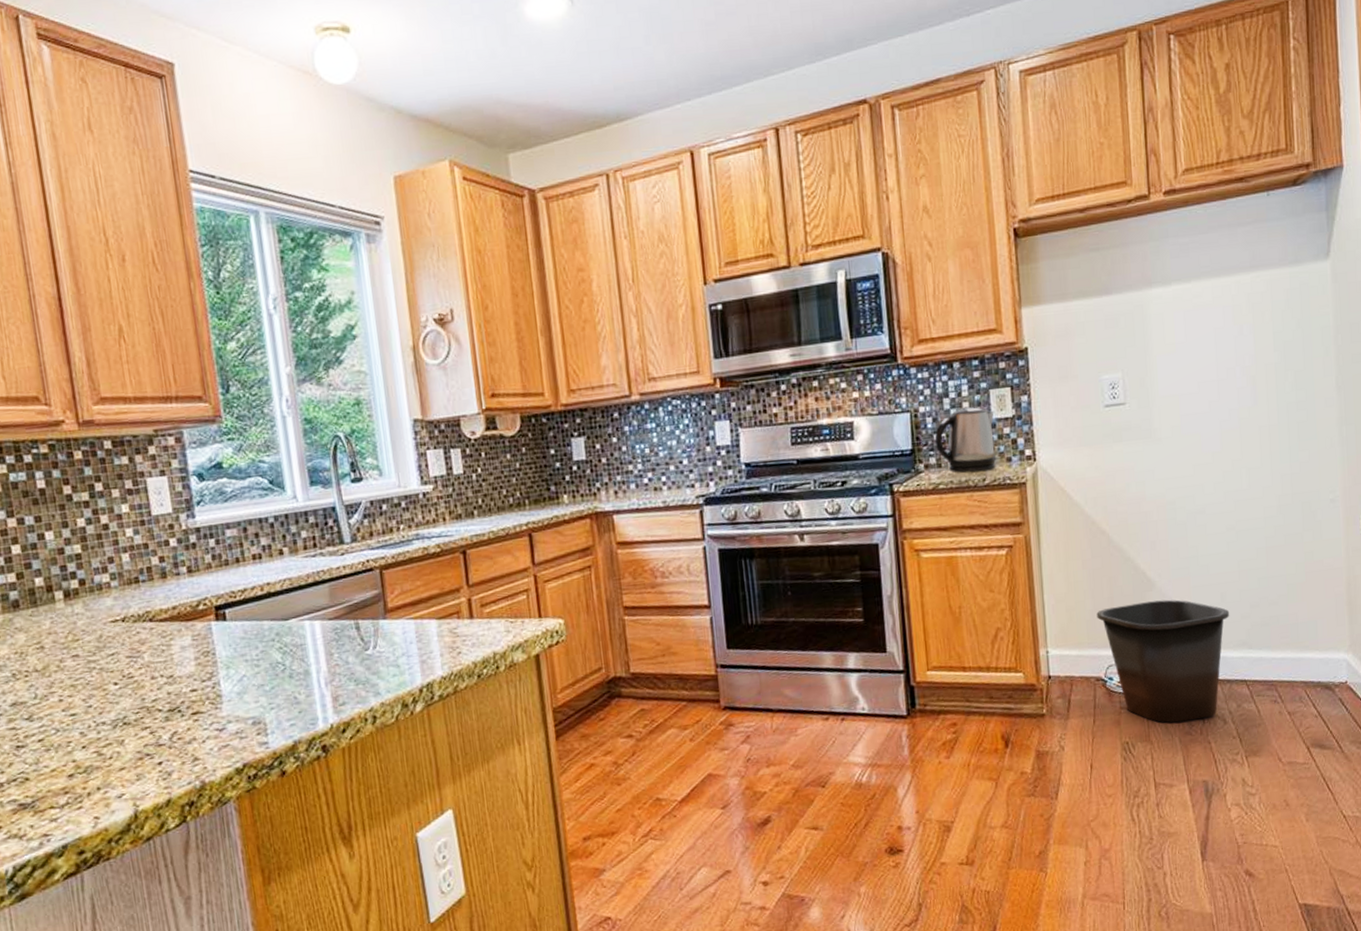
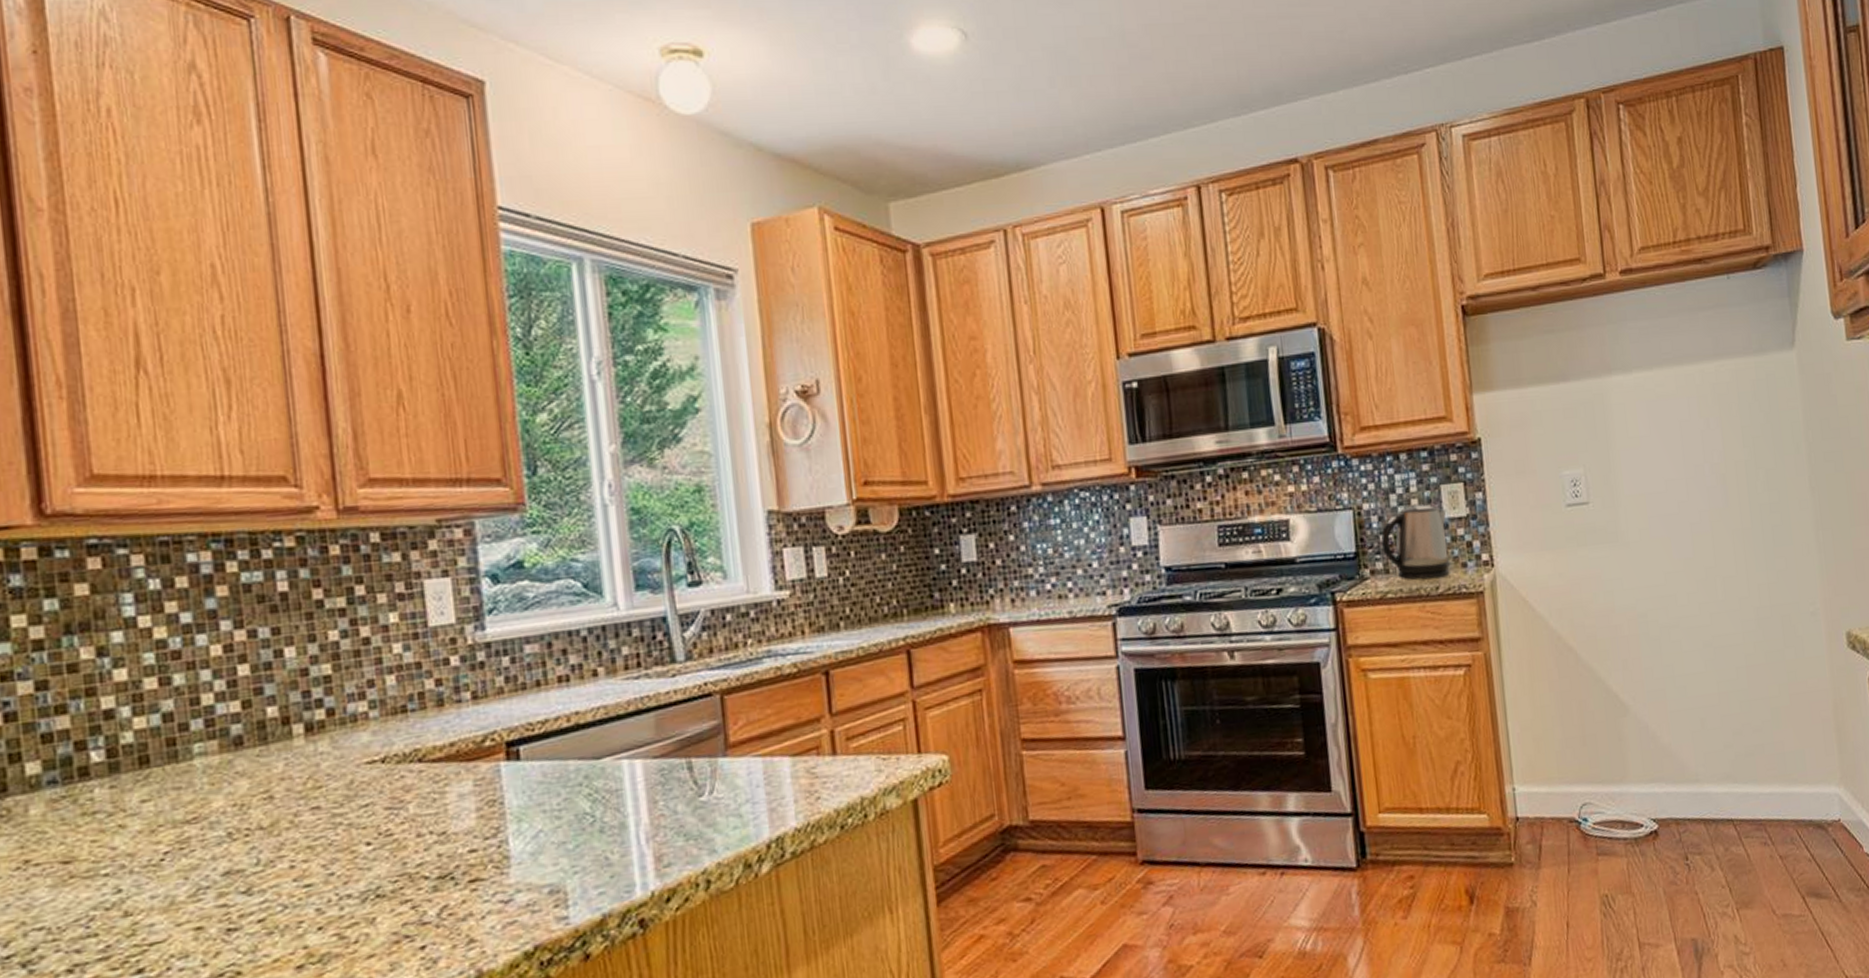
waste bin: present [1096,599,1230,723] -> none [1566,726,1712,871]

